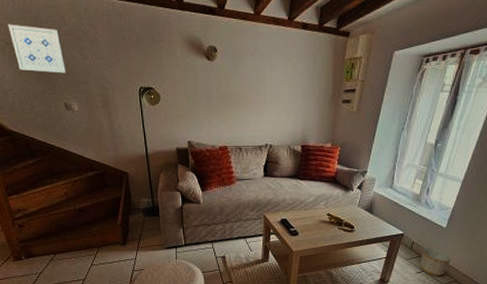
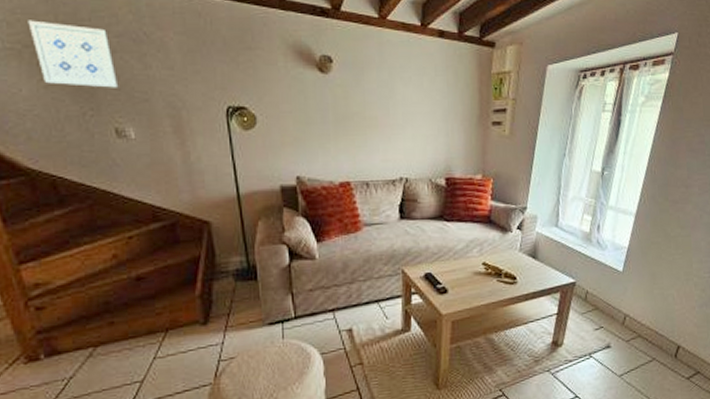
planter: present [419,247,452,277] -> none [596,296,633,333]

